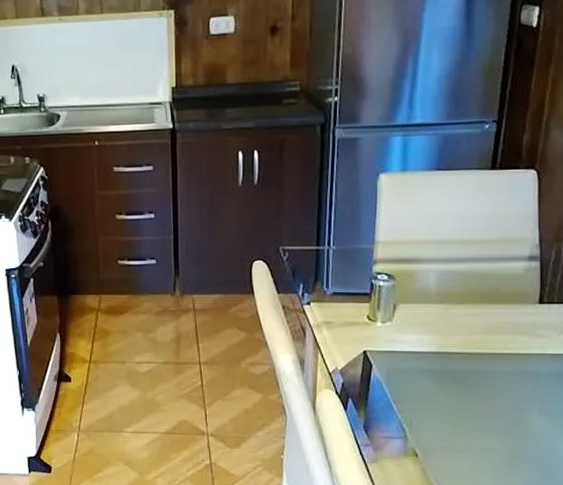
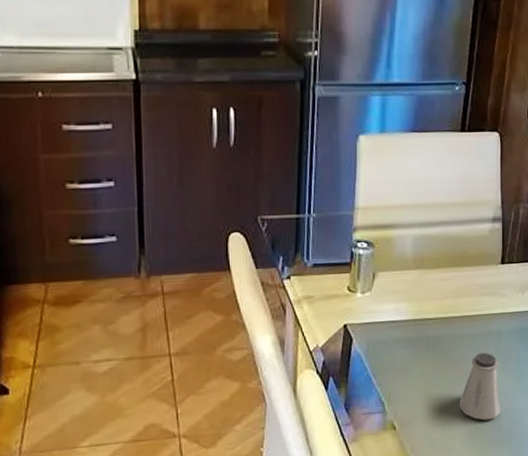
saltshaker: none [489,392,539,461] -> present [459,352,501,421]

